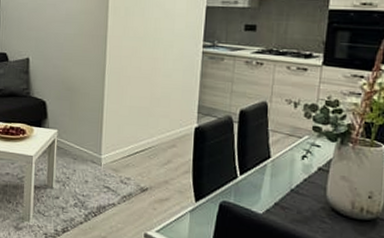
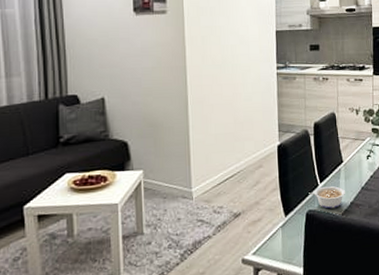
legume: none [225,179,269,206] -> present [309,185,345,209]

